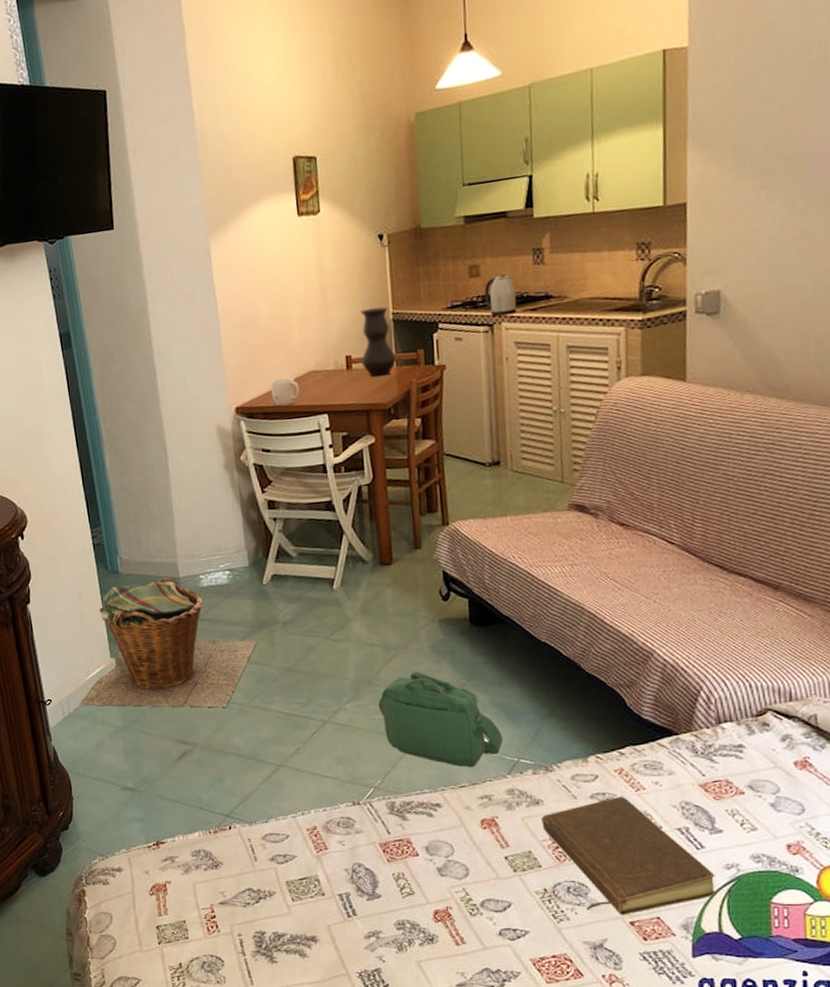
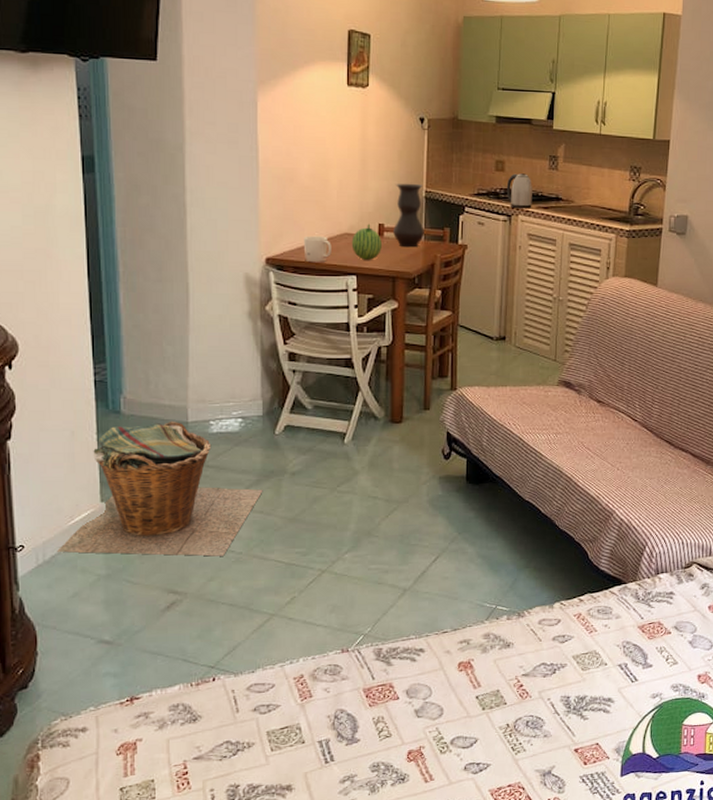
fruit: none [319,357,351,397] -> present [351,224,382,261]
shoulder bag: present [378,670,504,768] -> none [376,523,485,615]
book: present [541,796,716,915] -> none [510,637,644,744]

